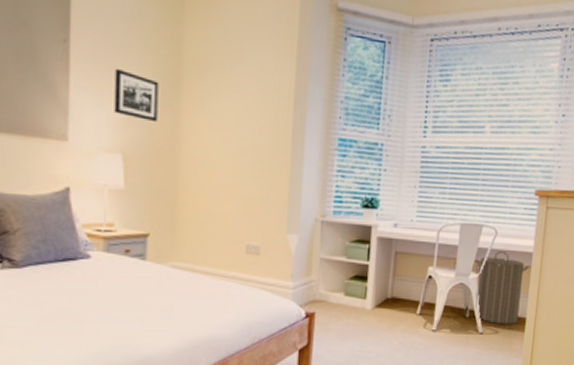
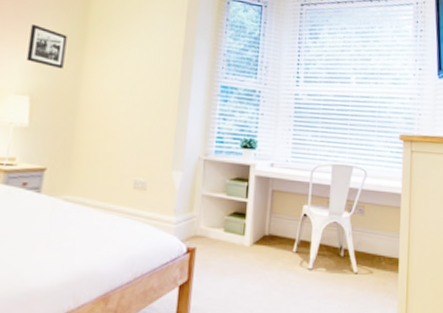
laundry hamper: present [475,251,529,325] -> none [347,192,398,266]

